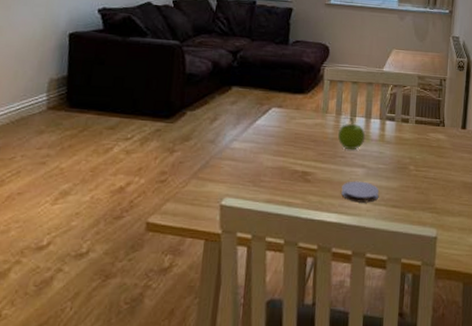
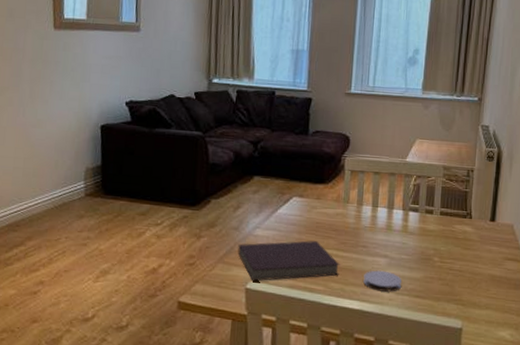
notebook: none [213,152,318,197] -> present [238,241,340,282]
fruit: present [337,116,366,150] -> none [359,207,388,240]

